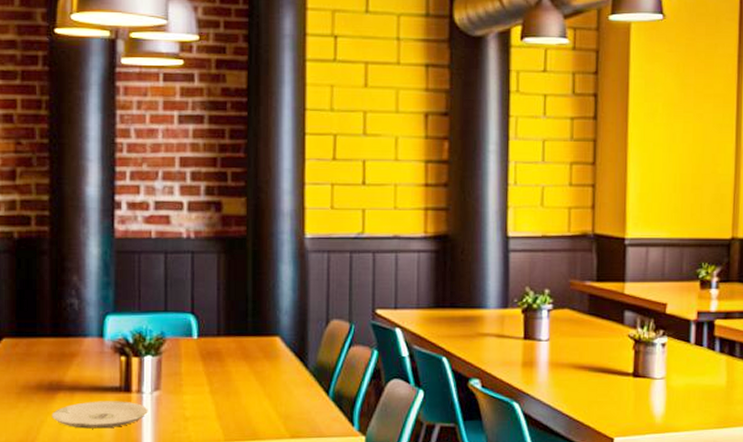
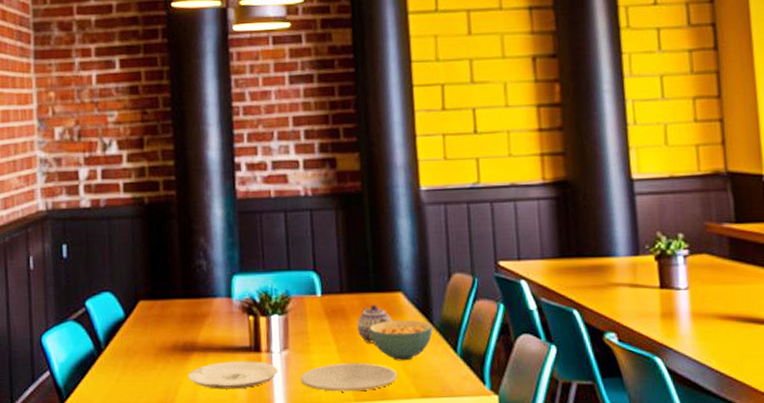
plate: none [170,404,270,432] -> present [300,363,398,392]
teapot: none [231,347,267,385] -> present [356,304,392,343]
cereal bowl: none [244,364,307,403] -> present [369,320,433,361]

